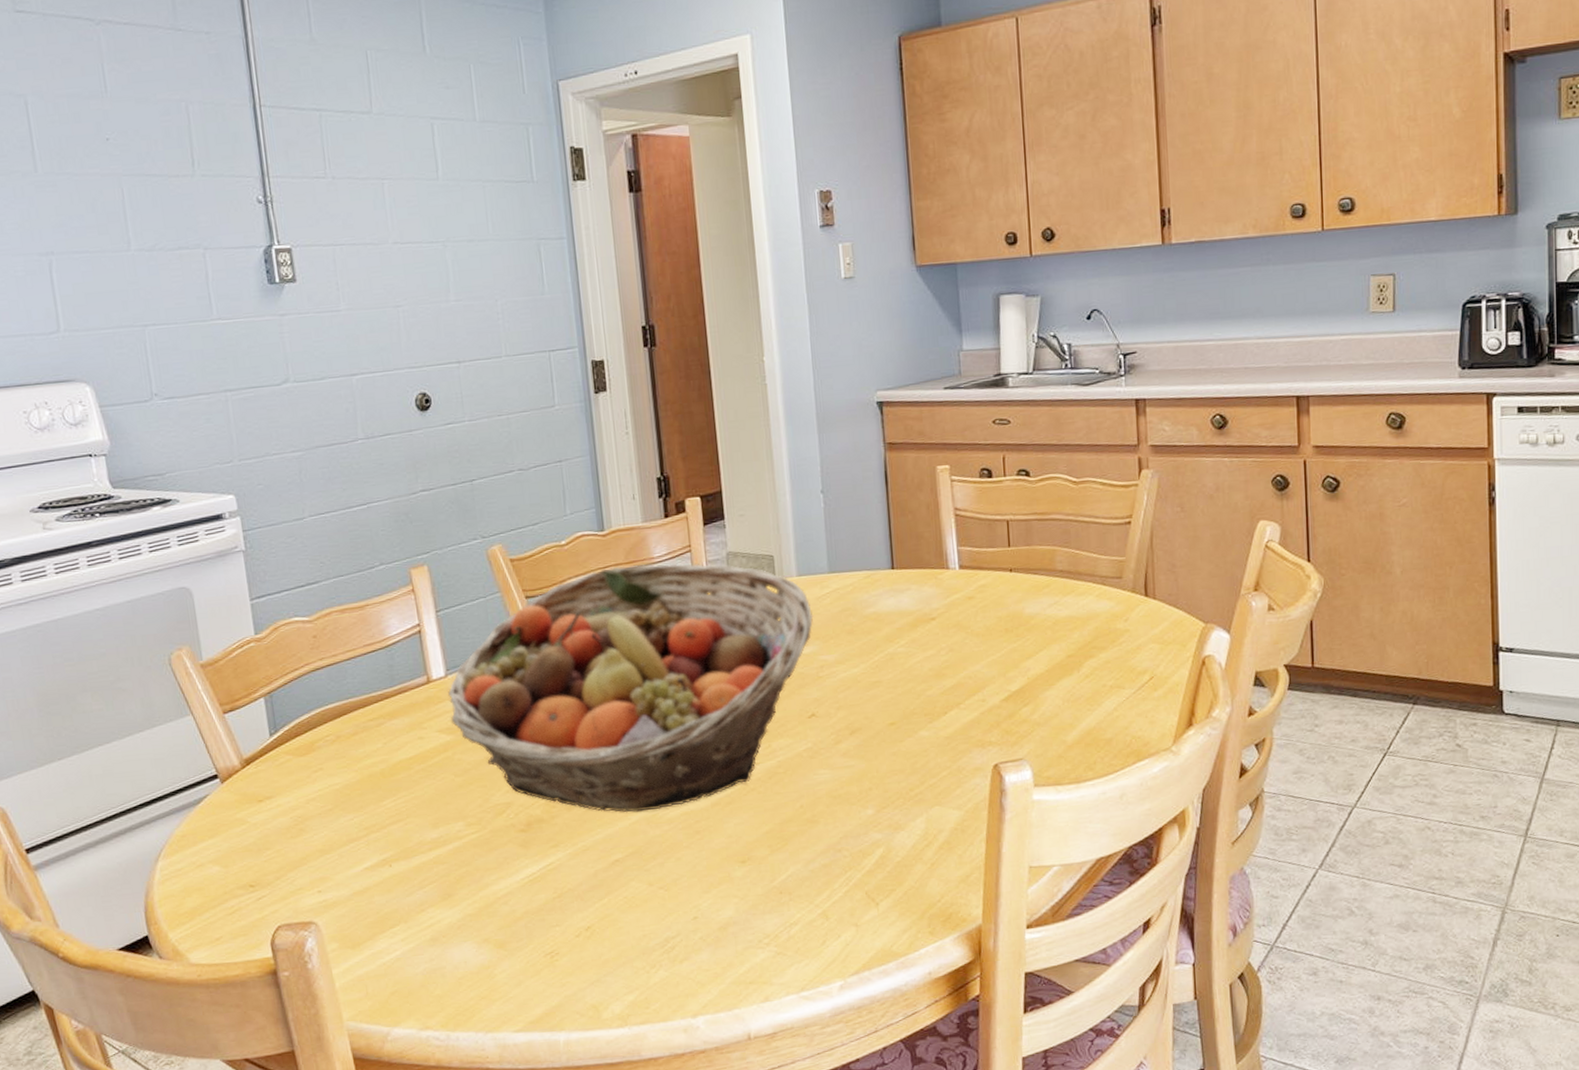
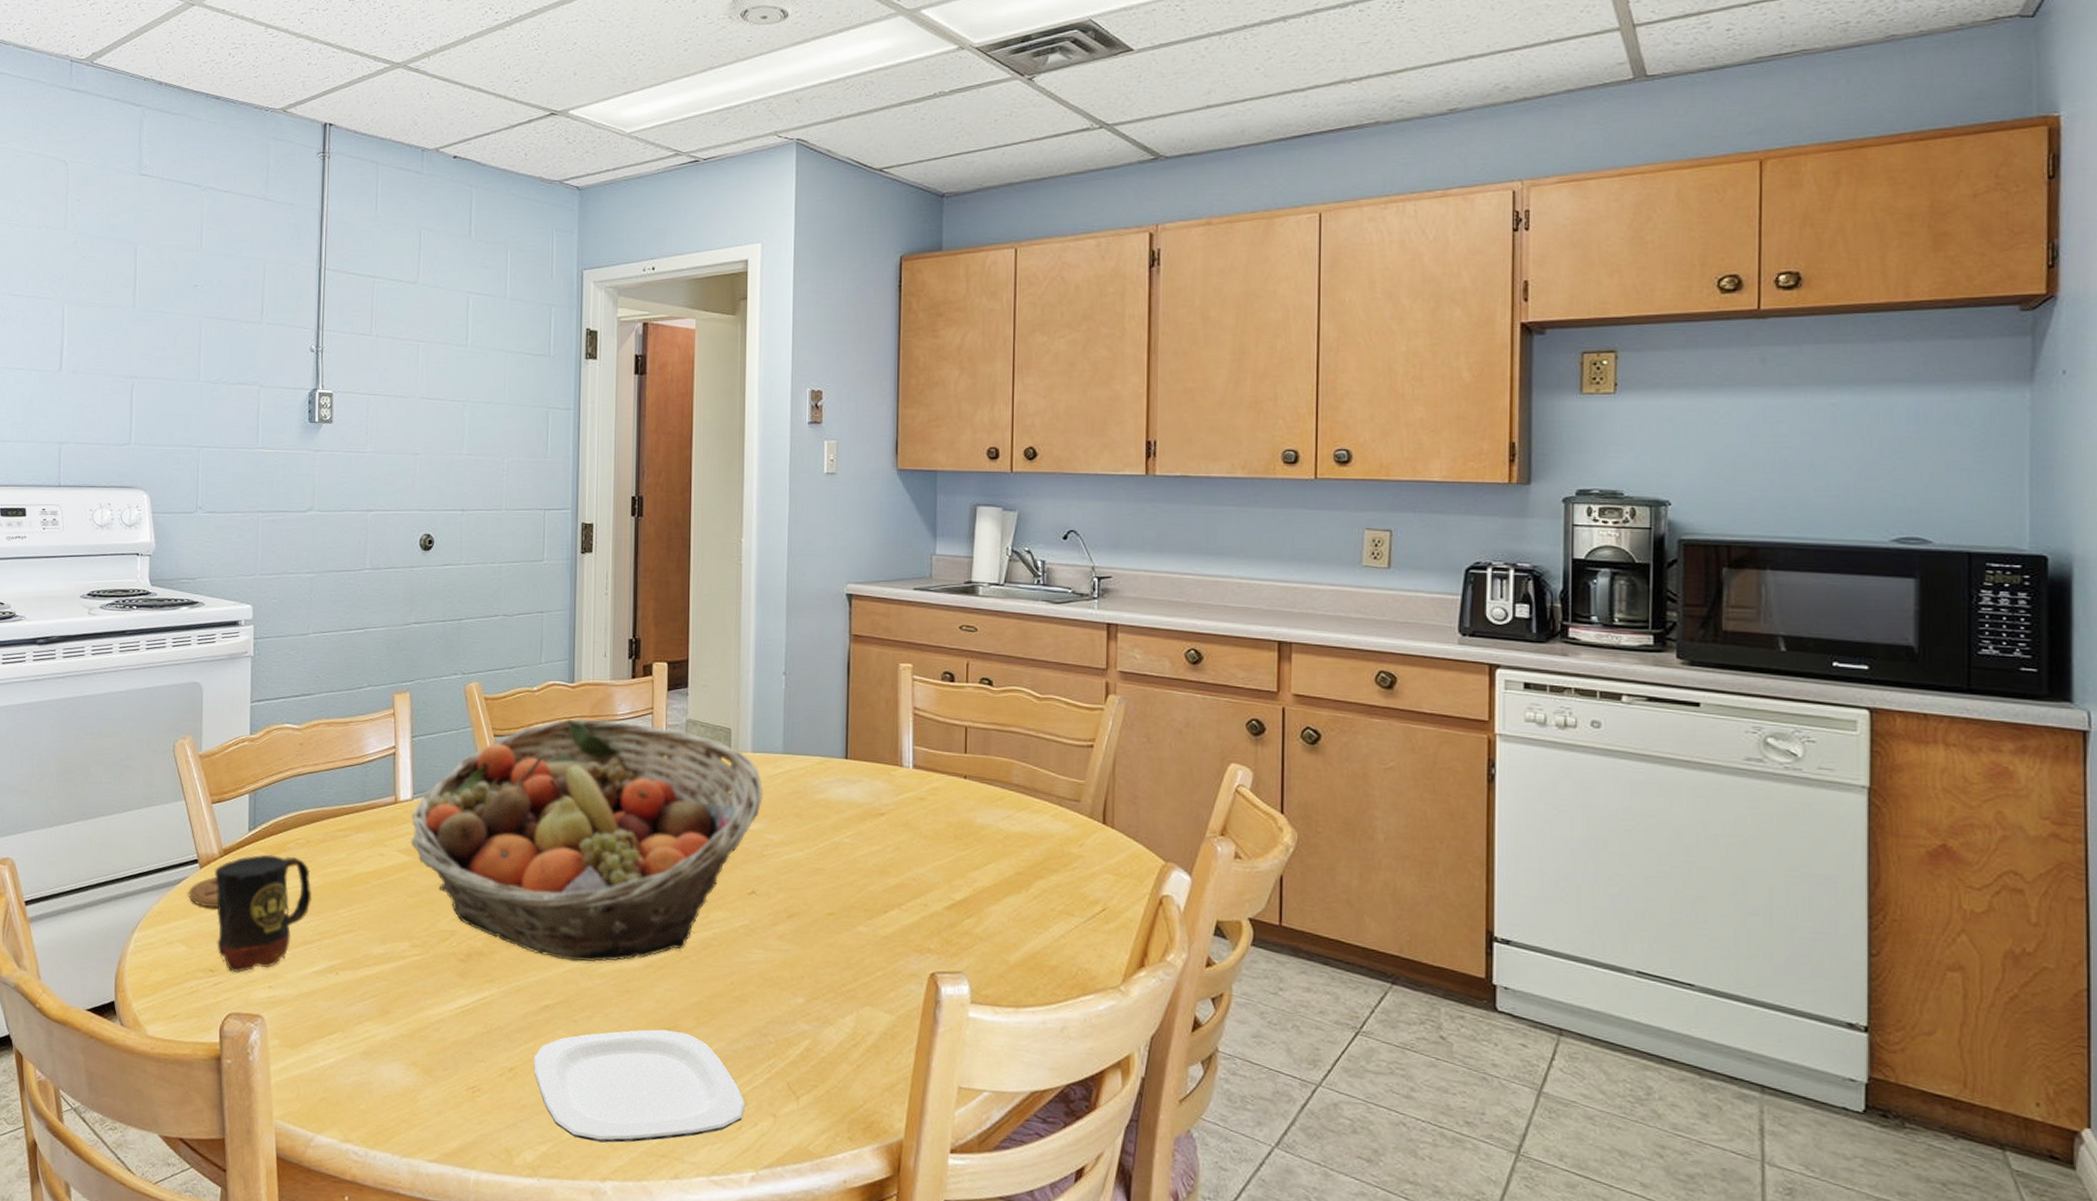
coaster: none [212,789,249,822] -> present [188,876,219,908]
mug: none [237,754,352,884] -> present [214,854,312,972]
plate: none [609,862,828,982] -> present [533,1029,746,1143]

